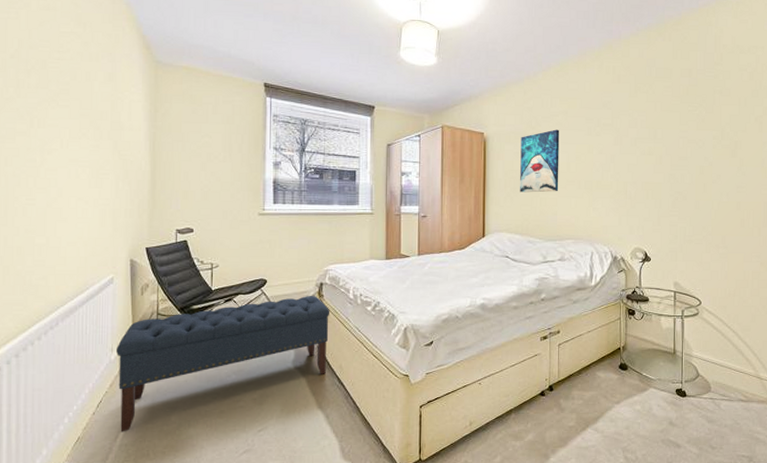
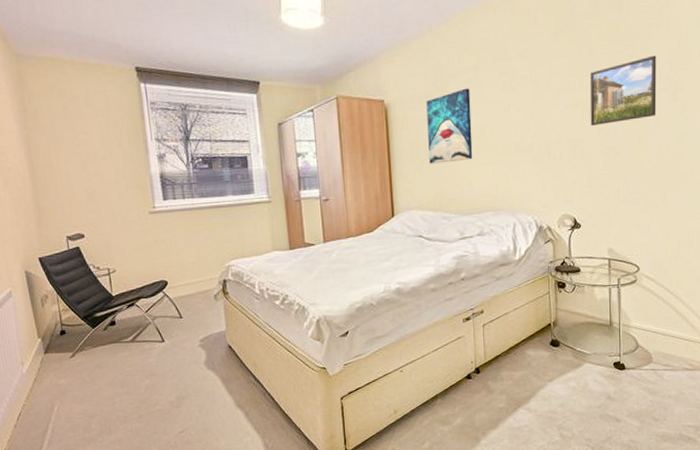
bench: present [116,295,330,432] -> none [26,293,240,442]
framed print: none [662,117,719,172] -> present [589,55,656,127]

